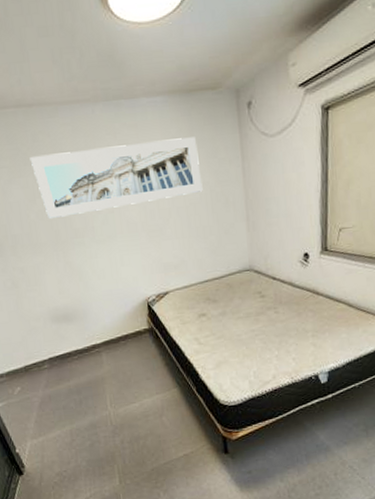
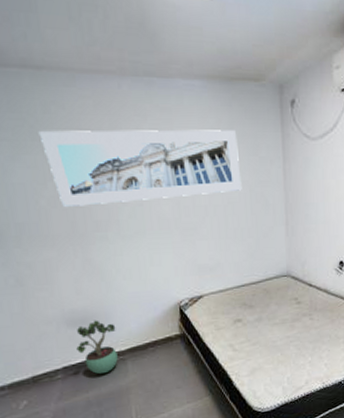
potted plant: none [59,316,94,365] -> present [76,320,118,374]

